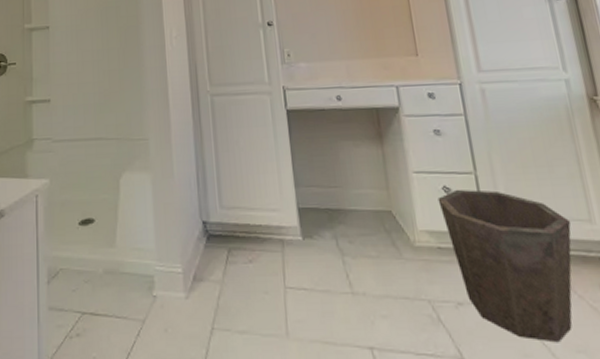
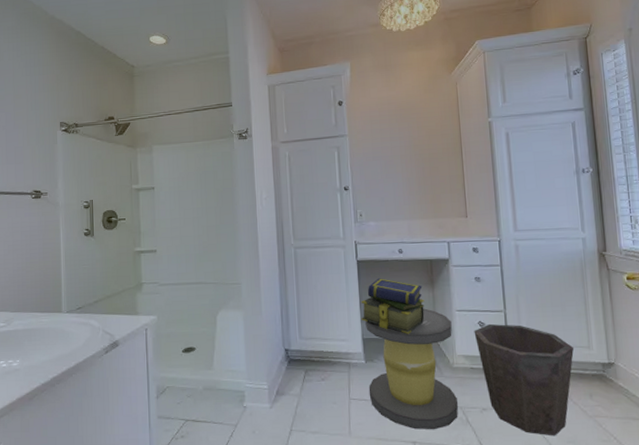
stack of books: none [293,131,374,203] -> present [361,278,425,334]
stool: none [299,169,427,332] -> present [364,308,458,430]

